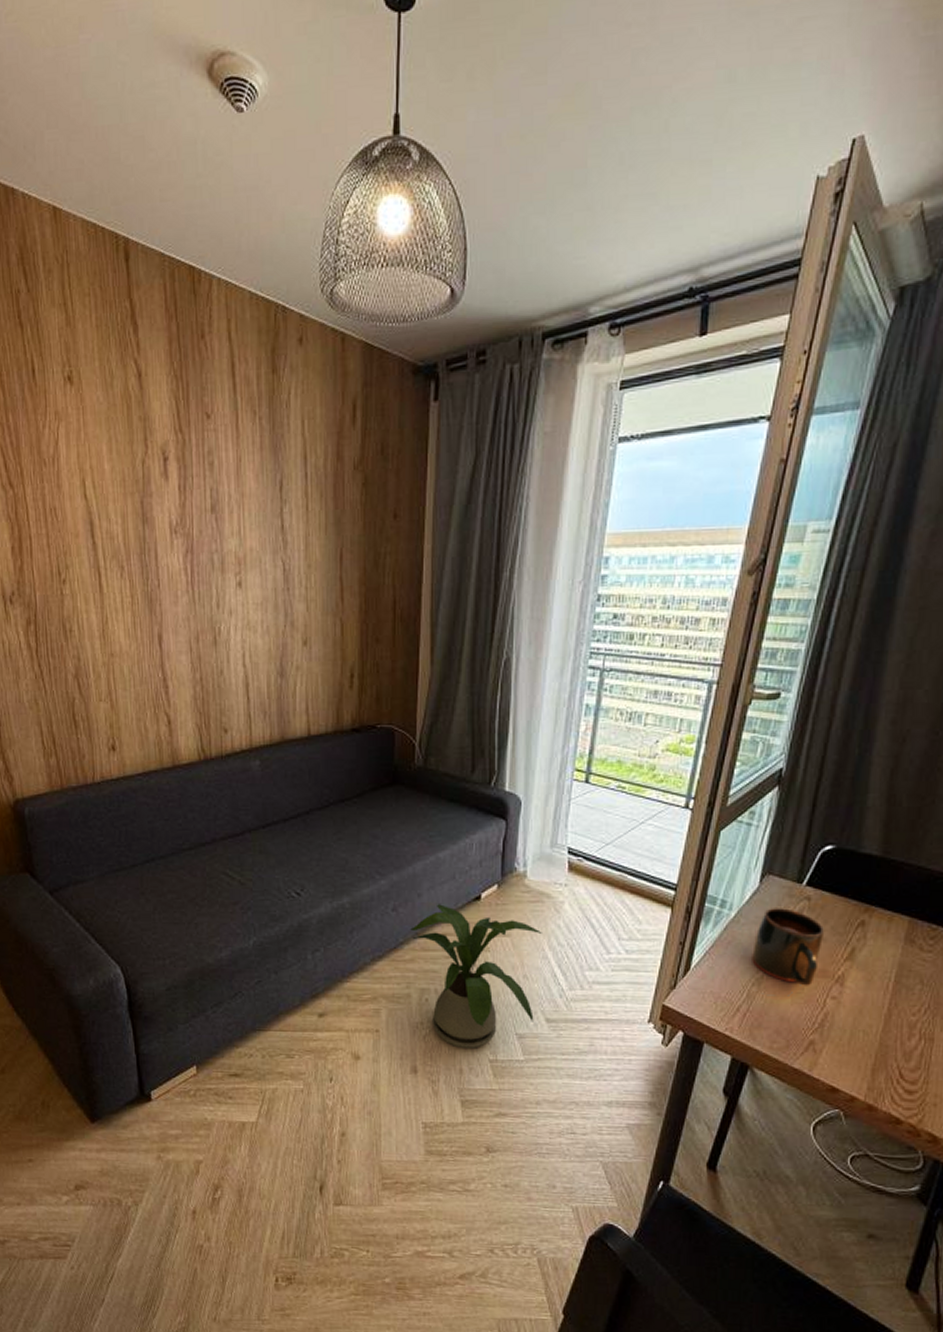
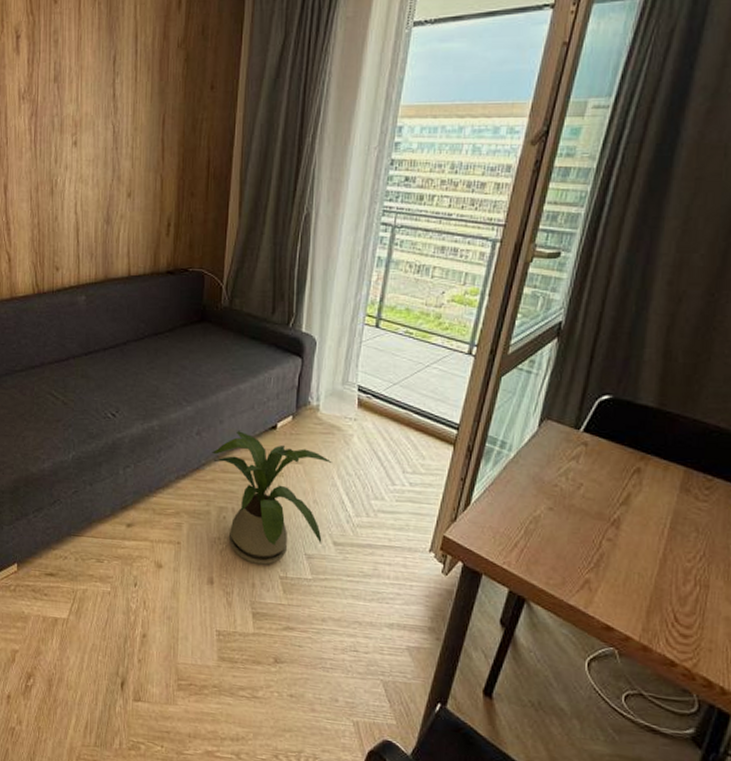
mug: present [752,908,825,986] -> none [530,451,602,527]

